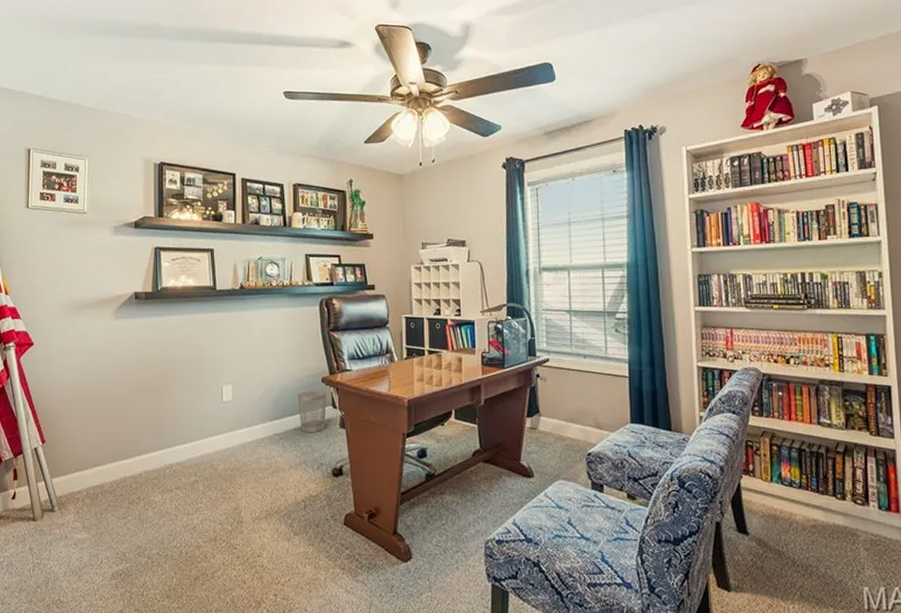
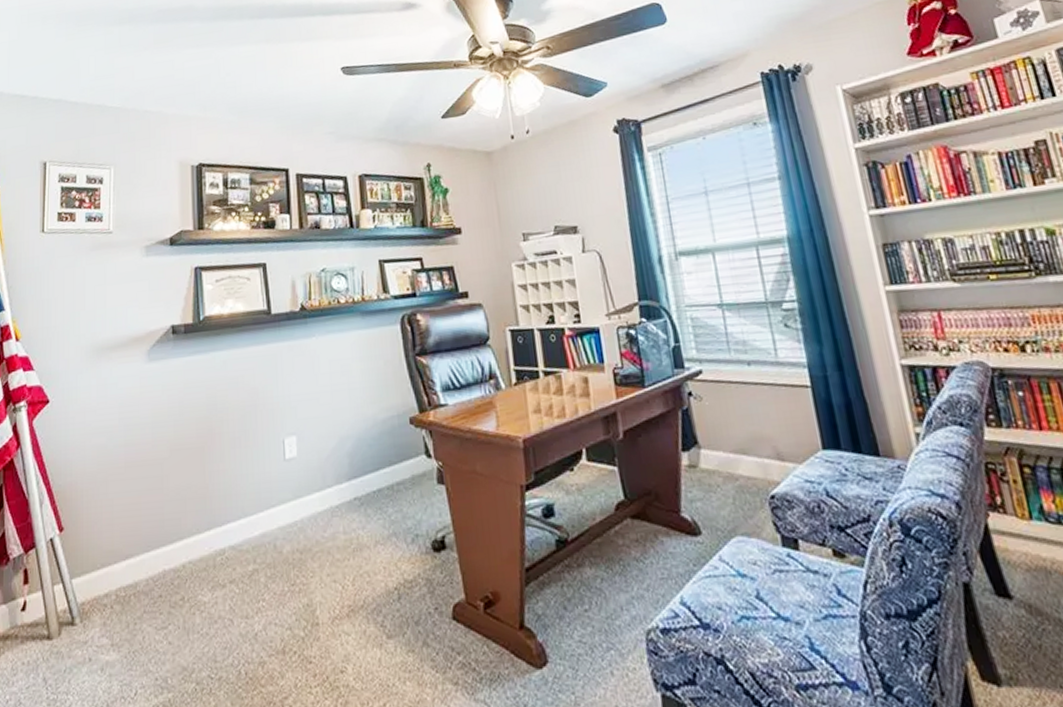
wastebasket: present [297,390,327,433] -> none [380,434,419,494]

